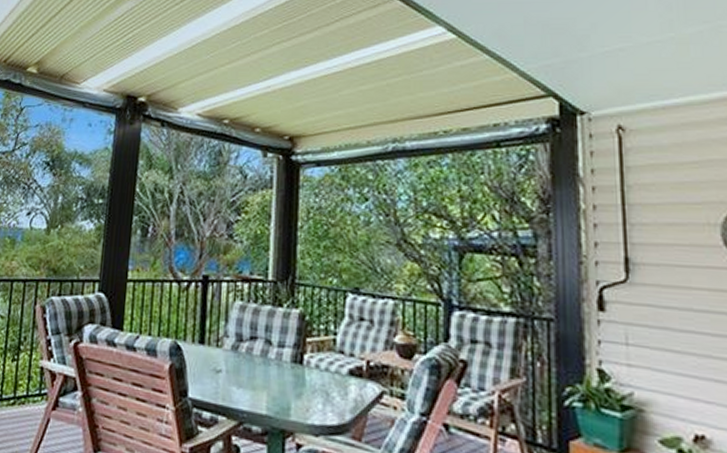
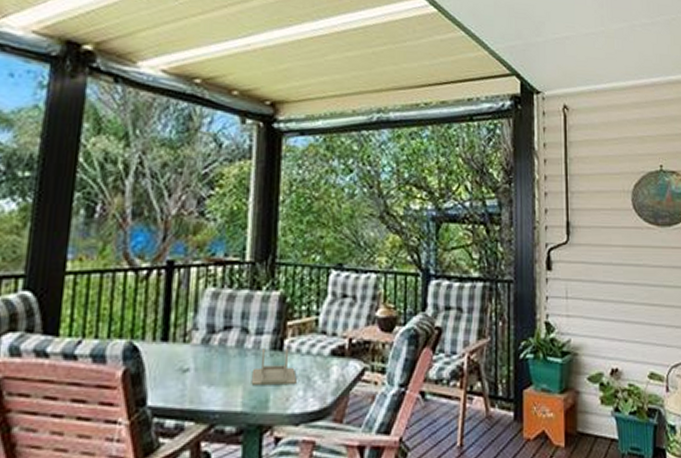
napkin holder: none [274,360,316,397] -> present [251,348,297,385]

